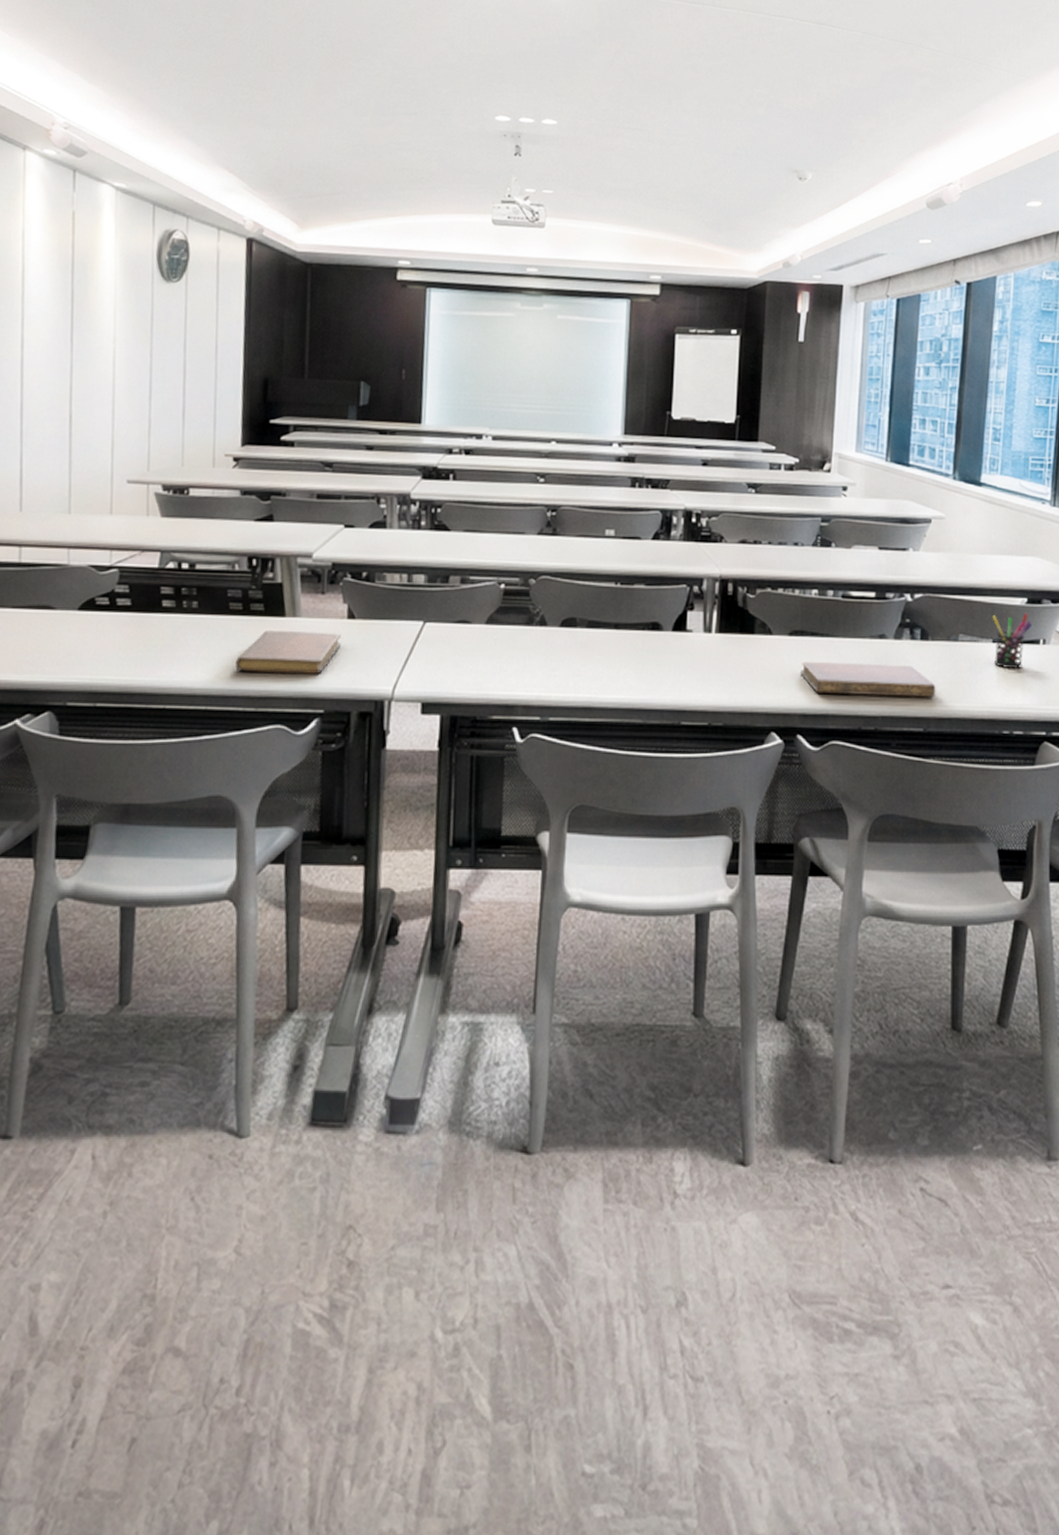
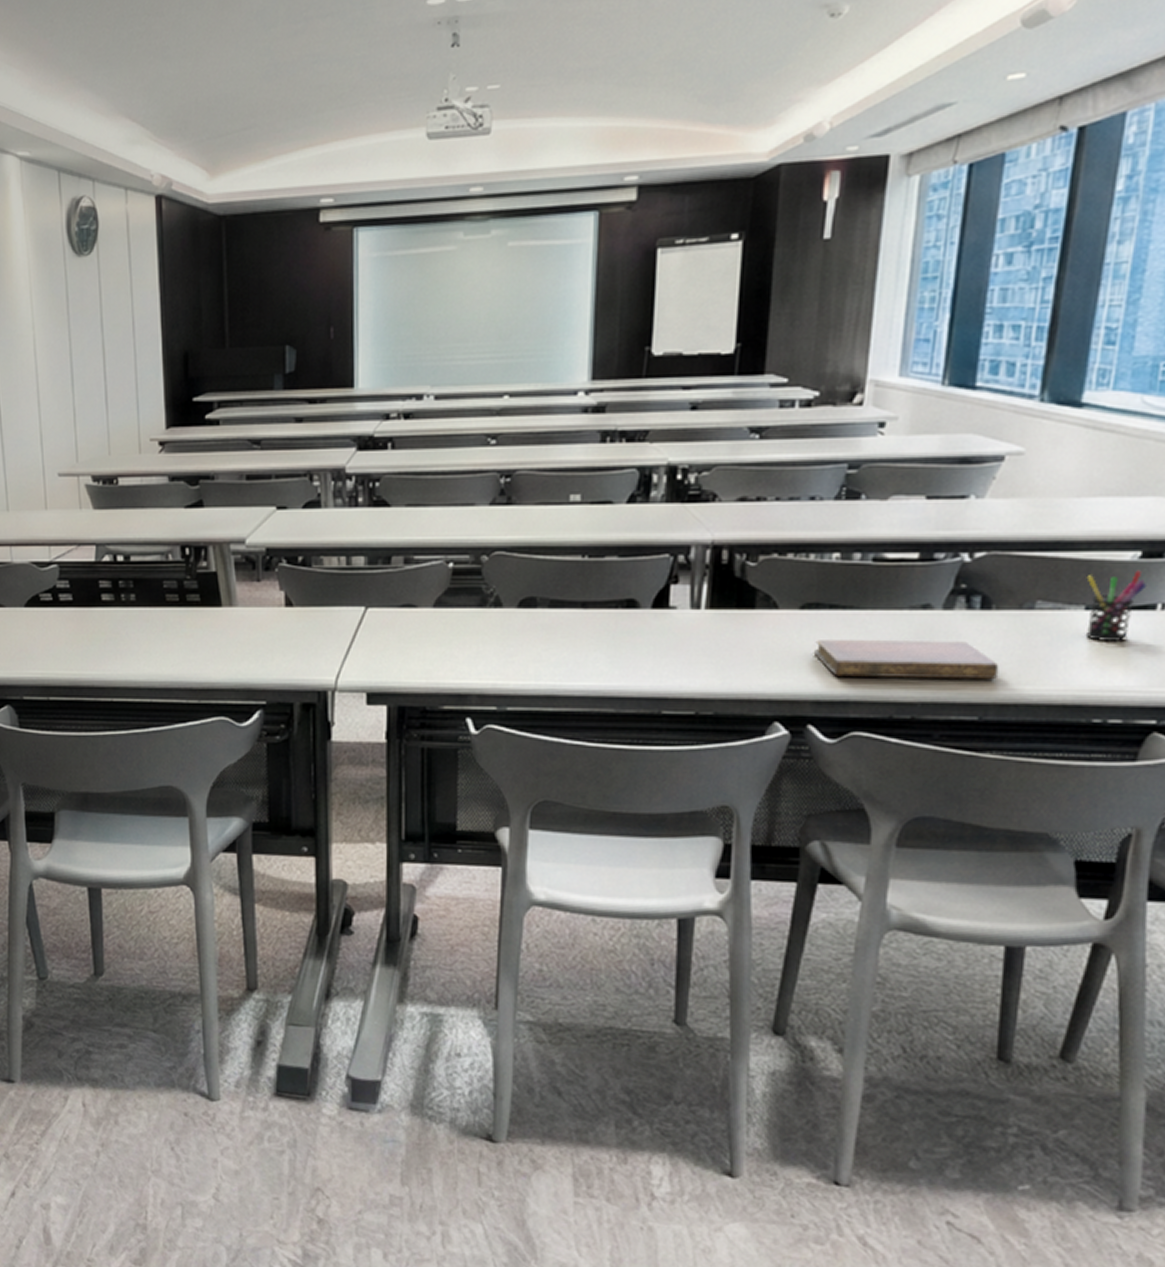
notebook: present [235,630,342,674] -> none [176,621,281,665]

